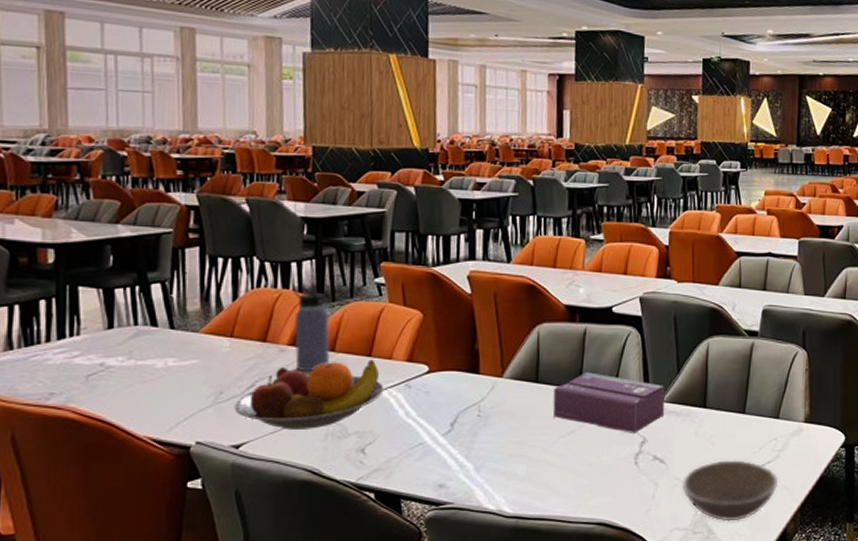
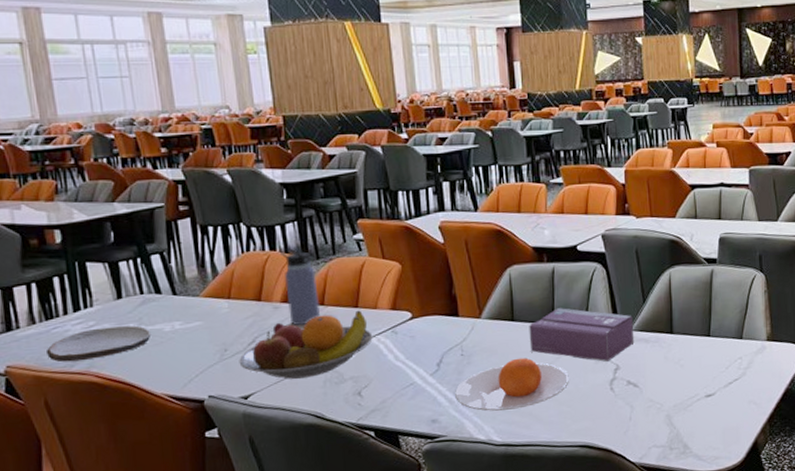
plate: none [21,359,141,394] -> present [47,325,152,363]
plate: none [467,423,592,480] -> present [455,357,569,412]
soup bowl: present [681,460,779,522] -> none [655,379,747,437]

